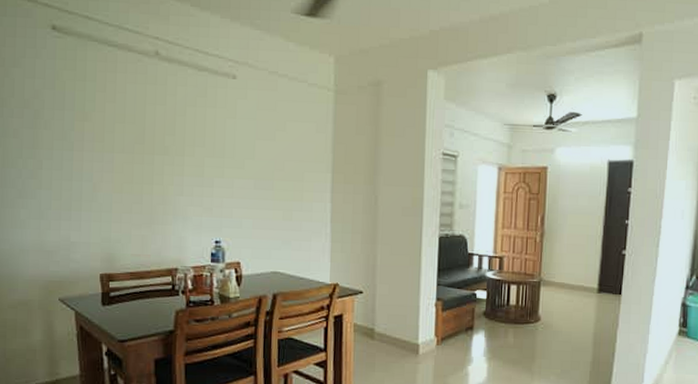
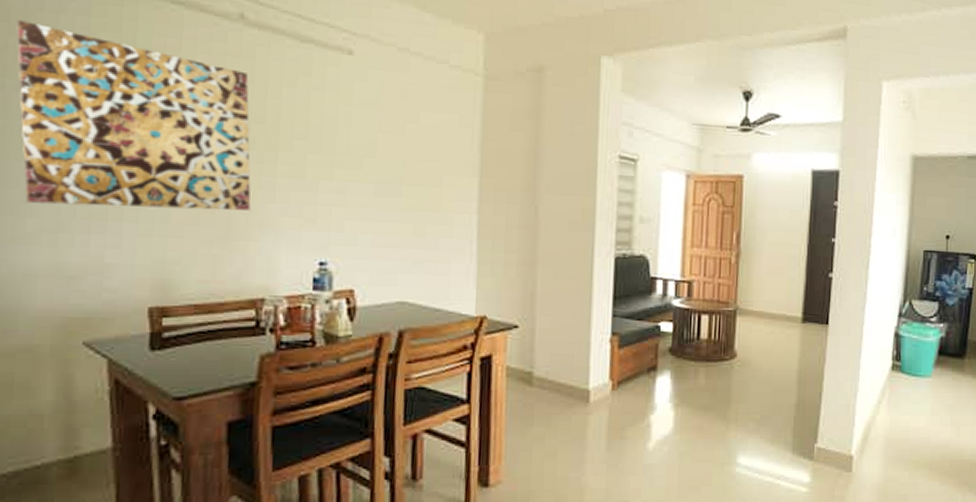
wall art: none [9,65,167,202] -> present [16,20,251,211]

